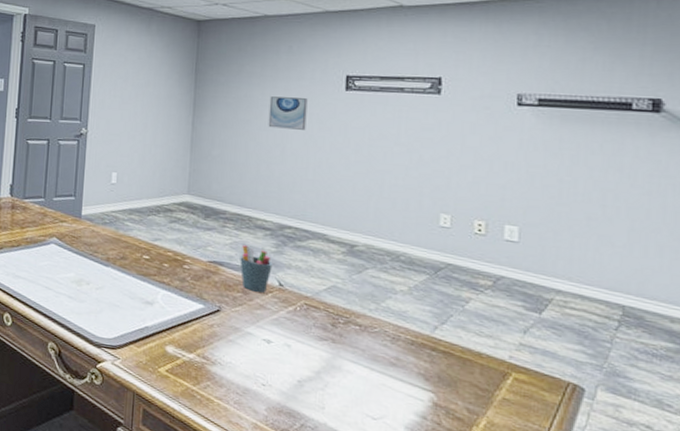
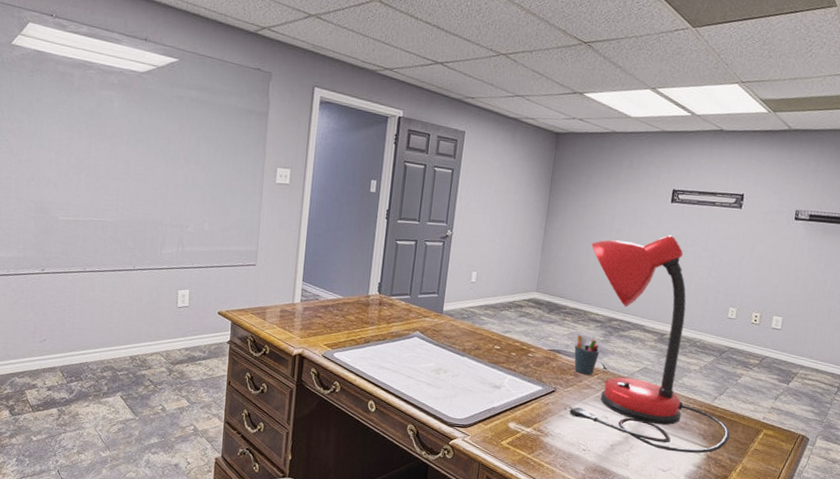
desk lamp: none [232,127,463,400] -> present [563,235,730,454]
wall art: present [268,96,308,130] -> none [607,206,641,236]

